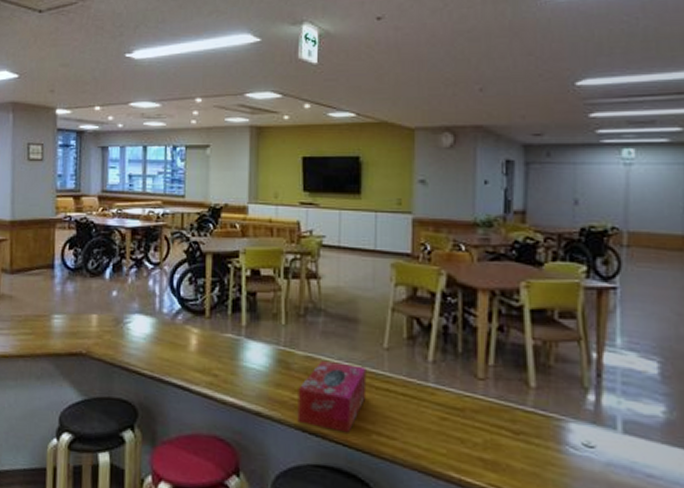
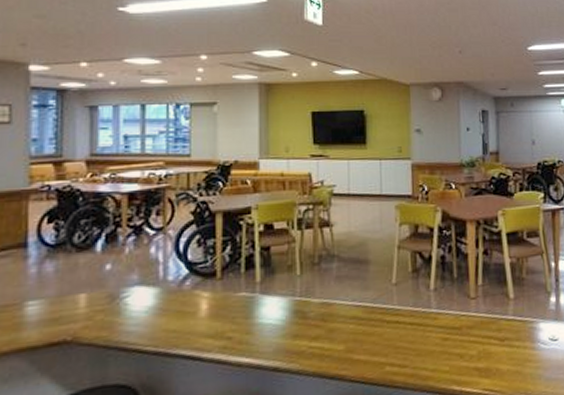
tissue box: present [297,360,367,433] -> none [315,303,379,371]

